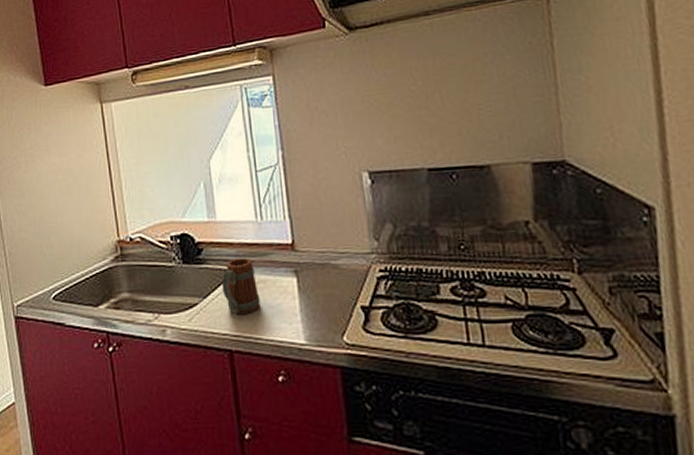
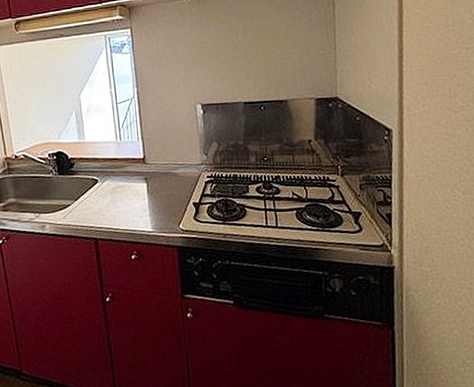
mug: present [221,257,260,315] -> none [89,169,119,213]

